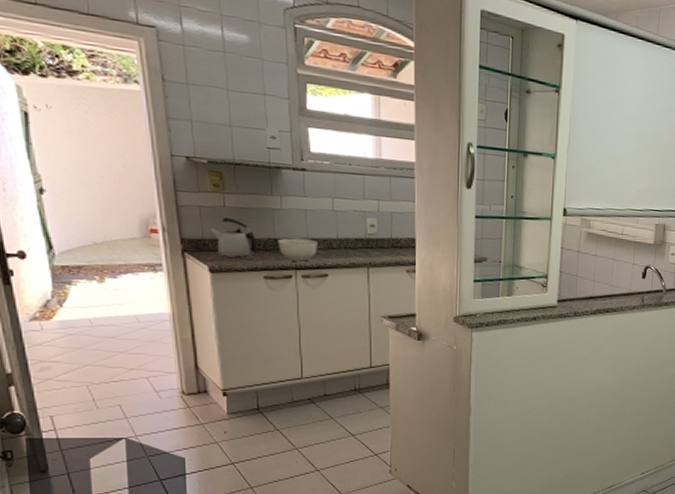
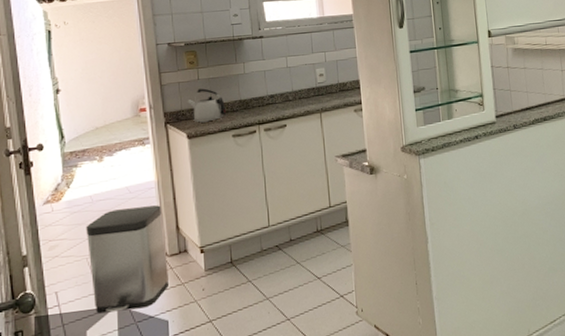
pedal bin: none [85,338,187,443] -> present [86,205,170,314]
bowl: present [278,238,318,262] -> none [243,95,276,118]

